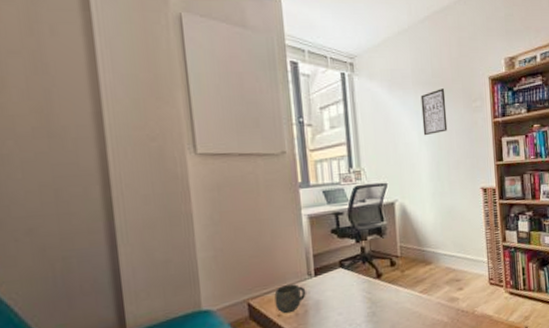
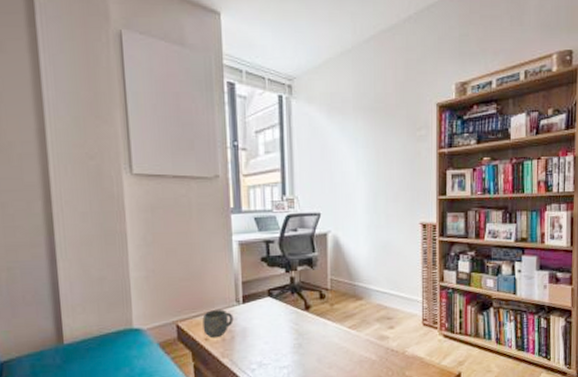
wall art: present [420,89,448,136] -> none [361,115,388,165]

